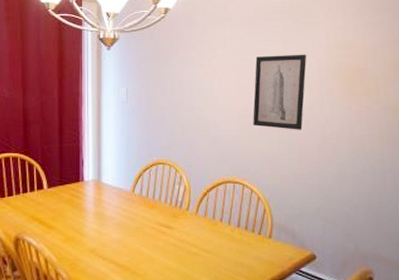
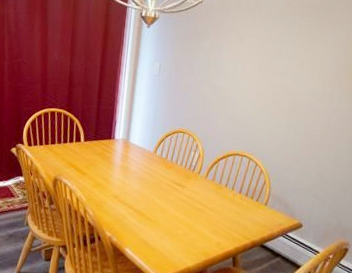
wall art: present [253,54,307,130] -> none [267,47,327,118]

